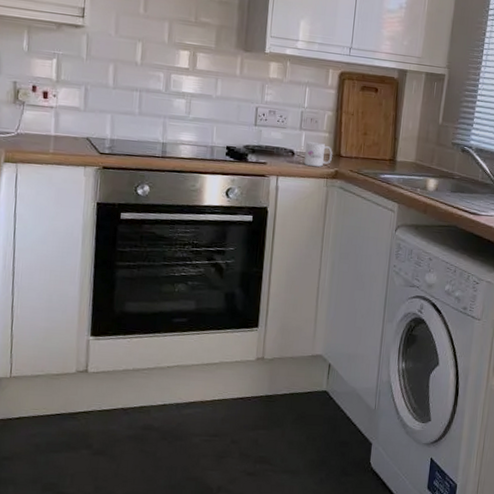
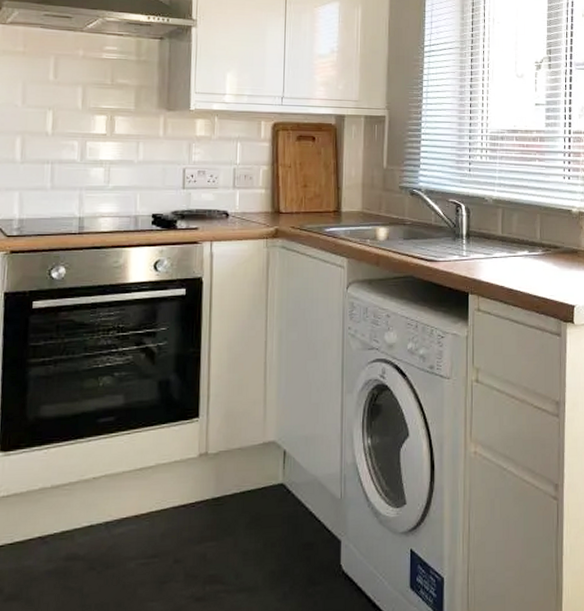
mug: present [304,141,332,167] -> none [240,199,271,226]

